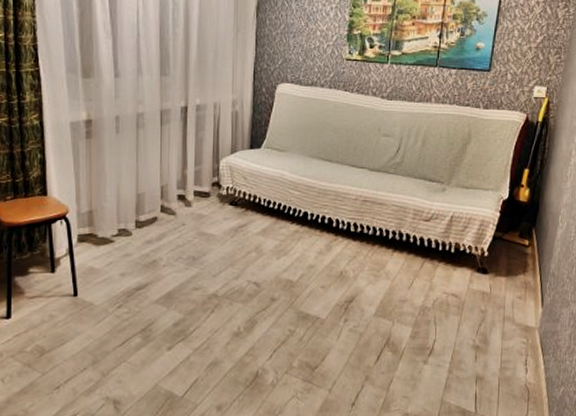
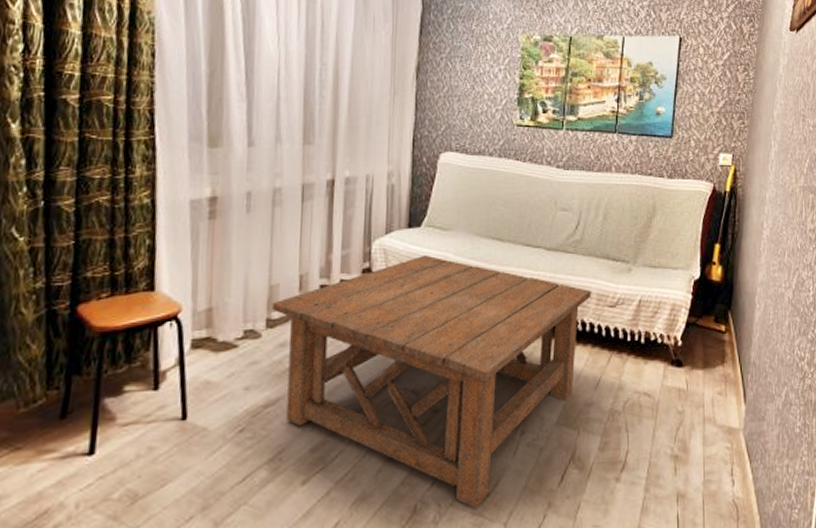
coffee table: none [139,172,409,377] -> present [272,254,591,509]

